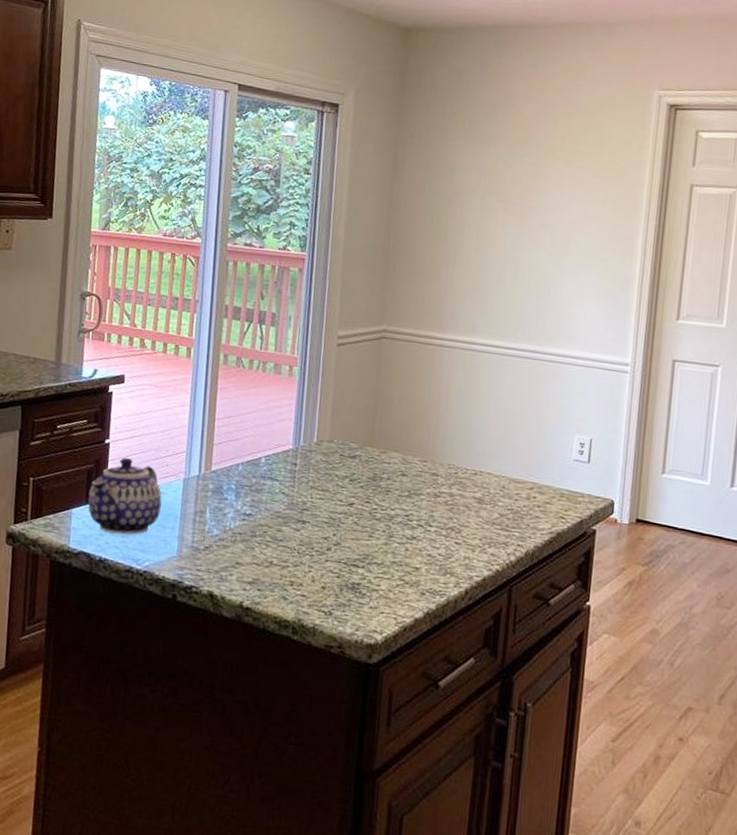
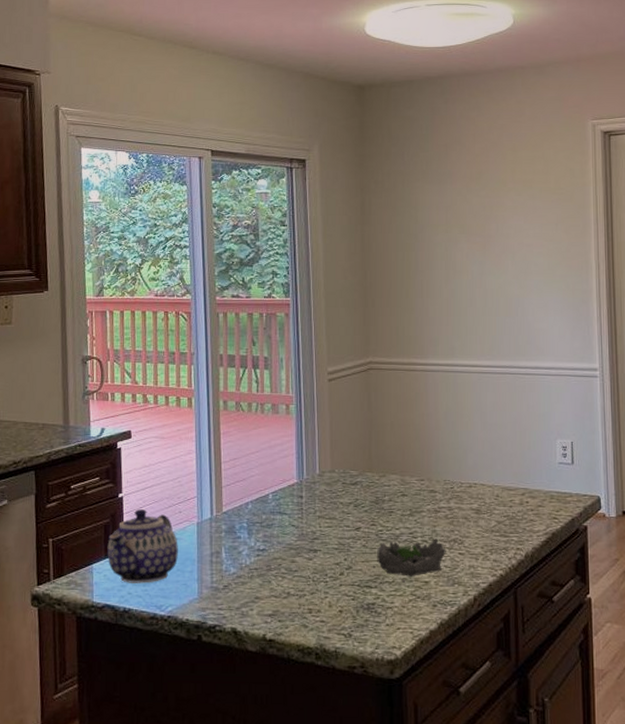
flower: none [362,521,442,566] -> present [372,538,446,583]

